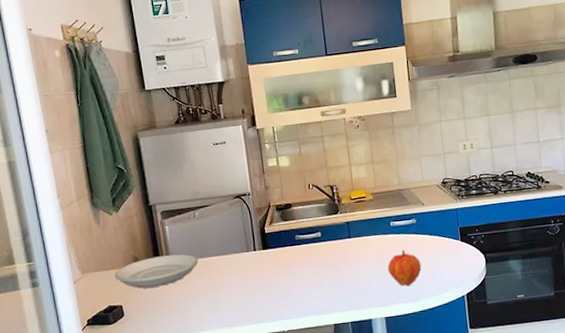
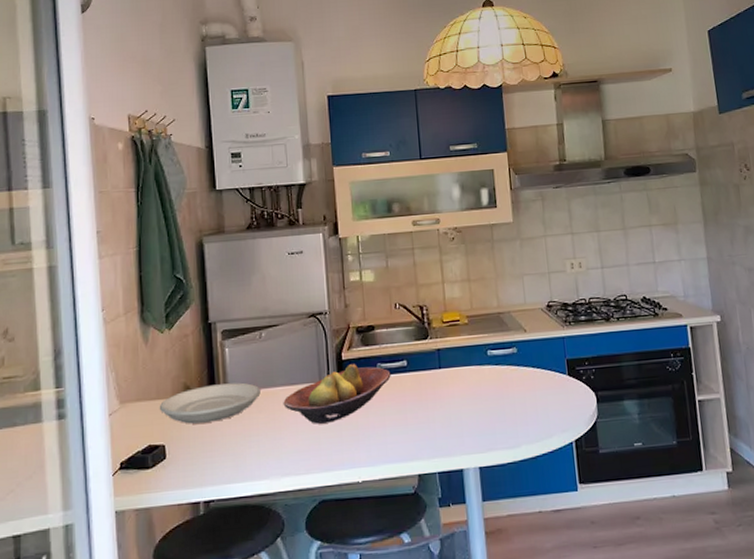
fruit bowl: none [217,236,308,286] -> present [283,364,391,424]
fruit: present [387,250,422,286] -> none [483,384,523,429]

